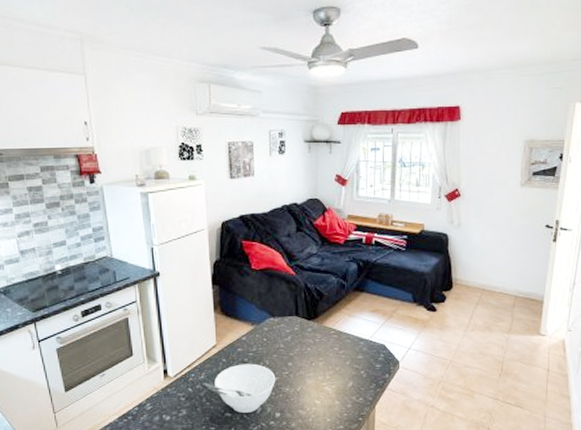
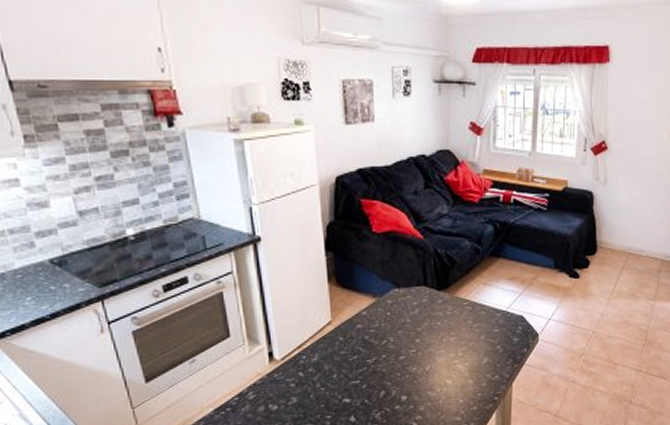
bowl: present [203,363,276,413] -> none [316,341,402,398]

